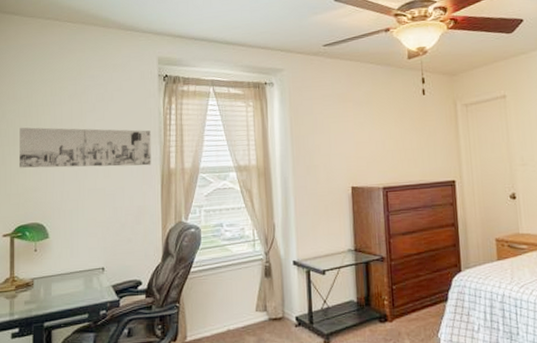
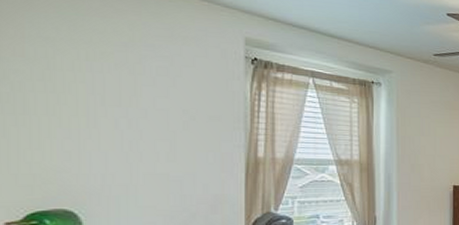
wall art: present [19,127,152,168] -> none [33,93,234,153]

